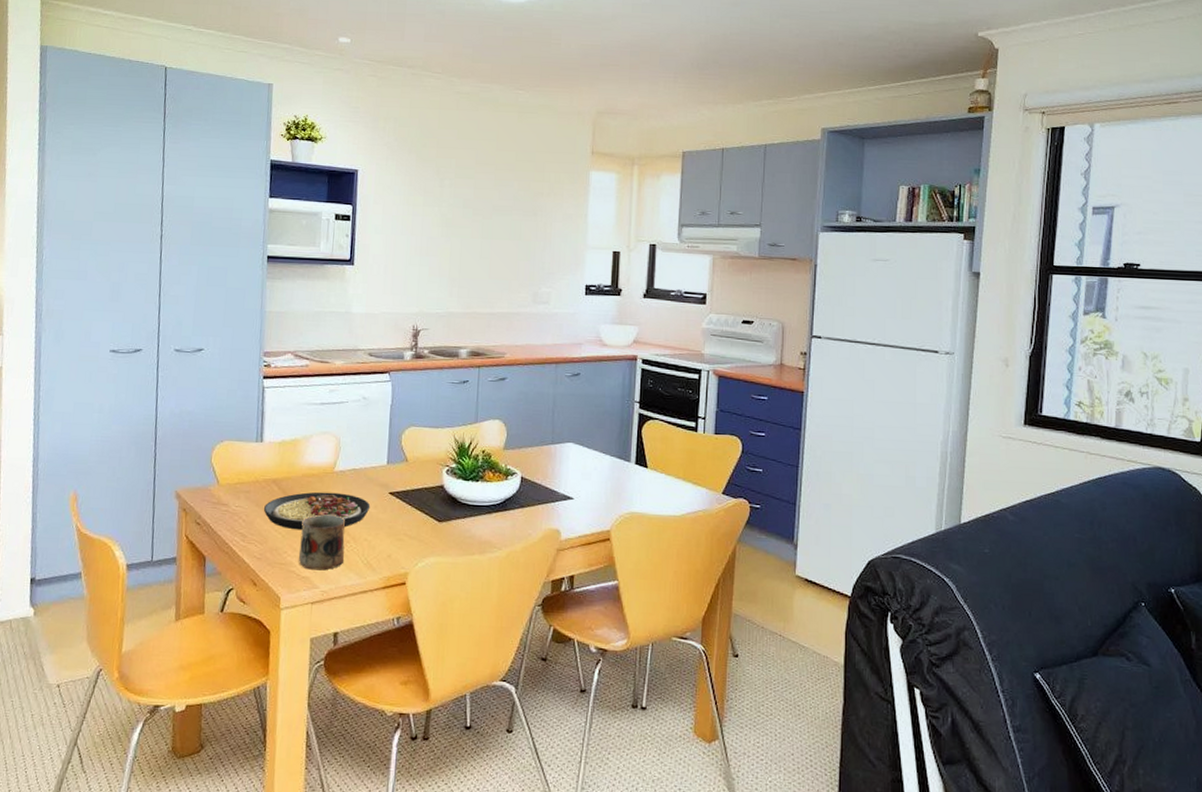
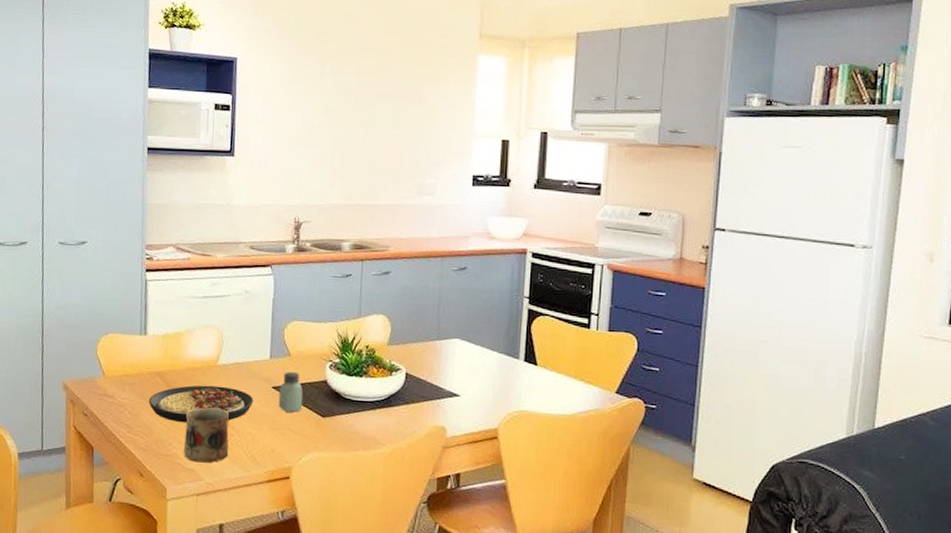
saltshaker: none [395,476,420,518] -> present [278,371,304,412]

